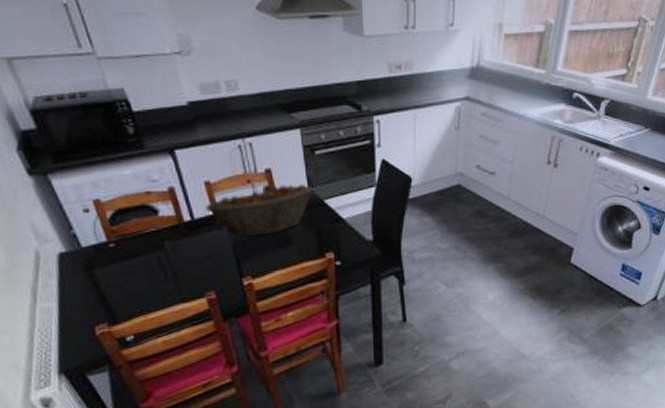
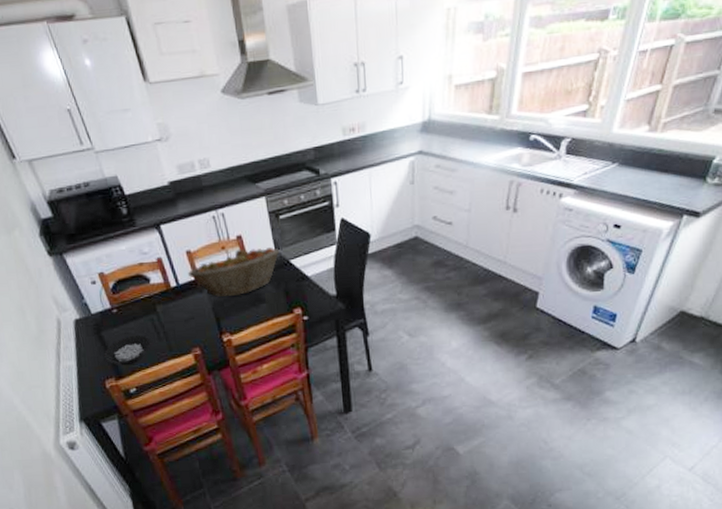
cereal bowl: none [94,274,156,310] -> present [103,334,151,366]

